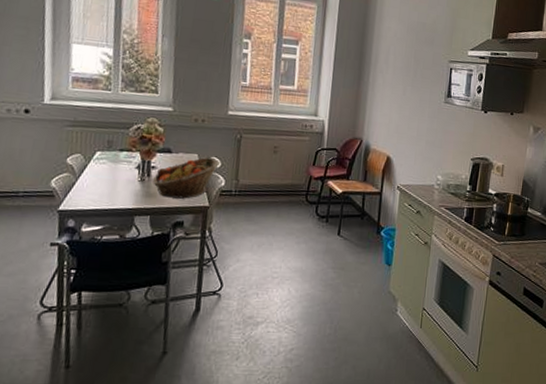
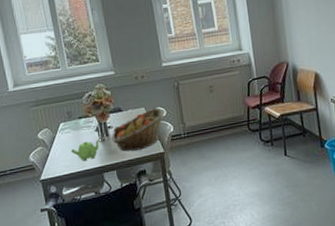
teapot: none [102,177,139,199] -> present [71,138,100,161]

